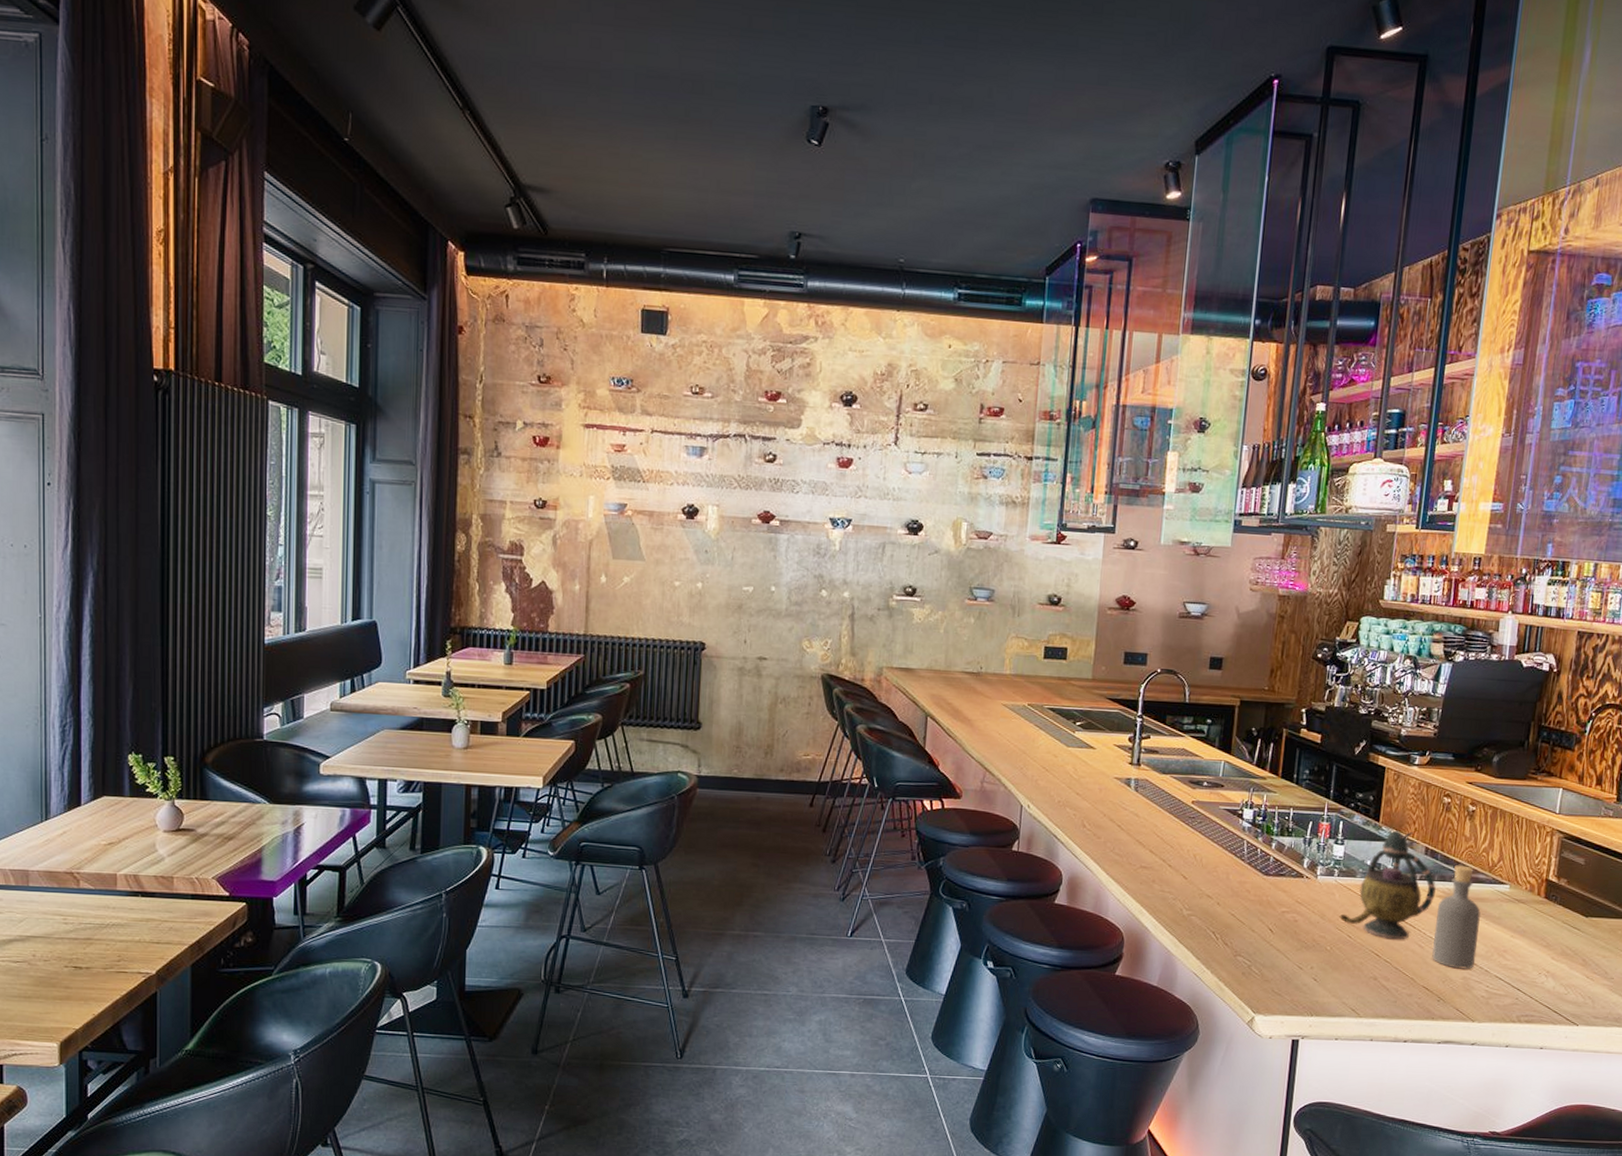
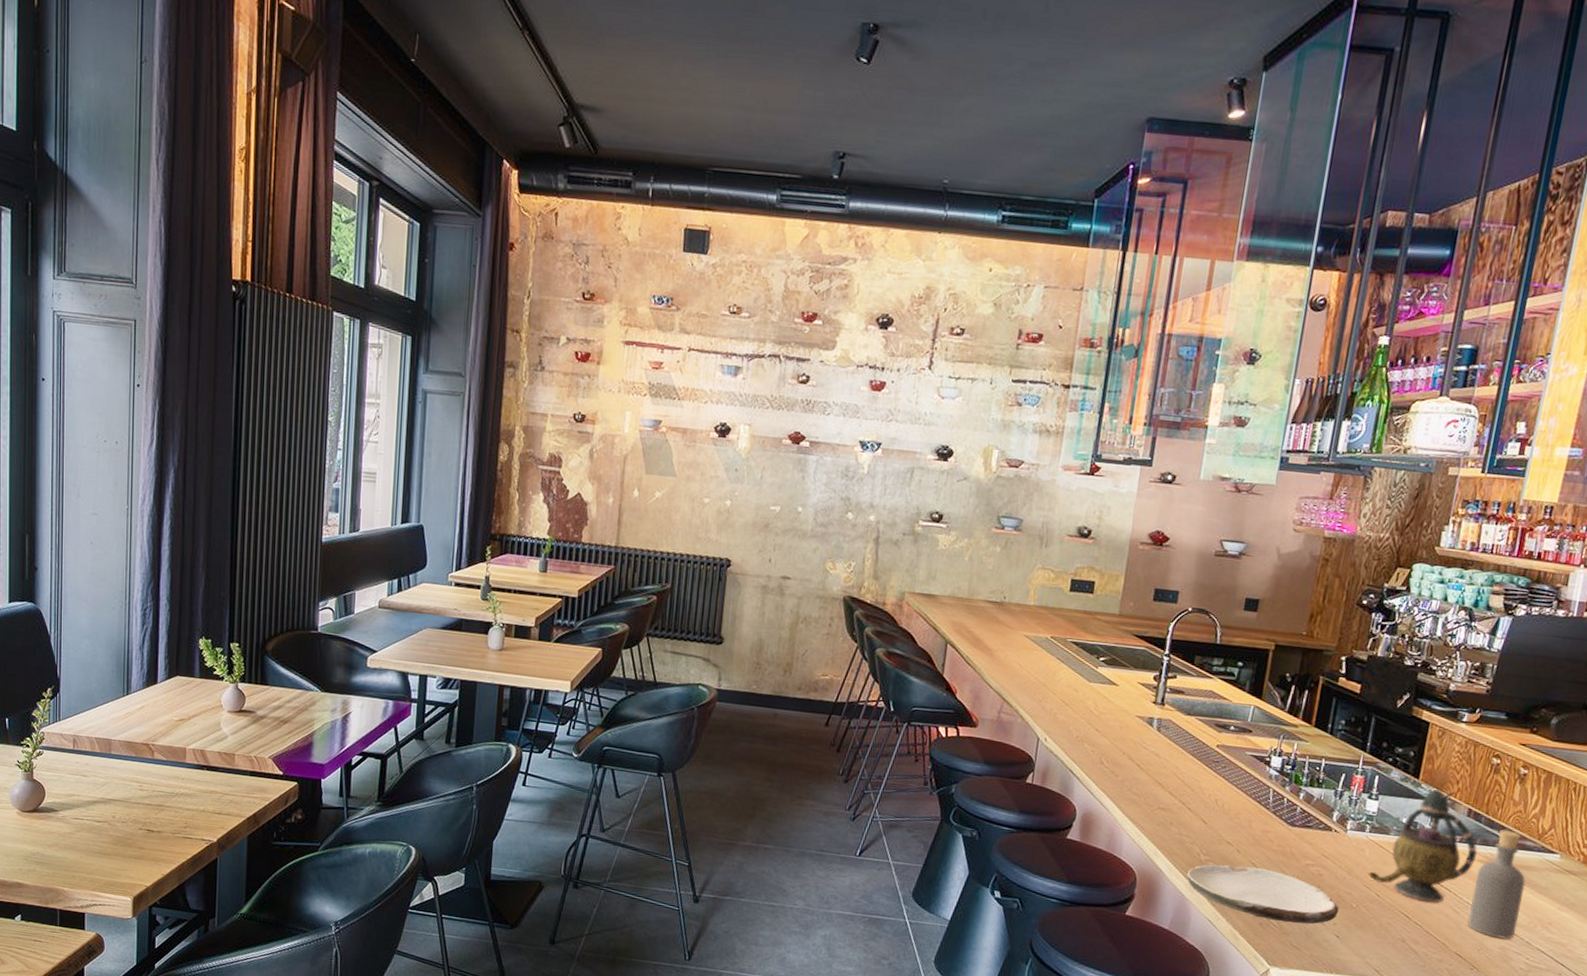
plate: none [1171,917,1315,971] -> present [1186,864,1339,925]

